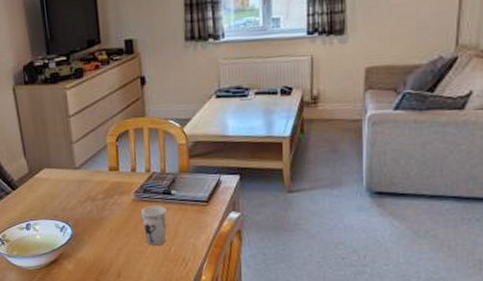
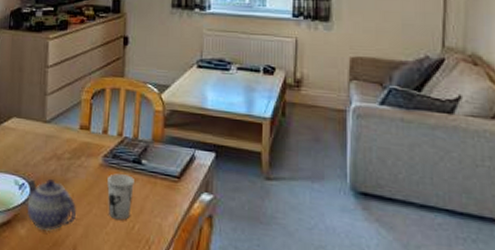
teapot: none [66,219,116,264] -> present [26,179,76,232]

